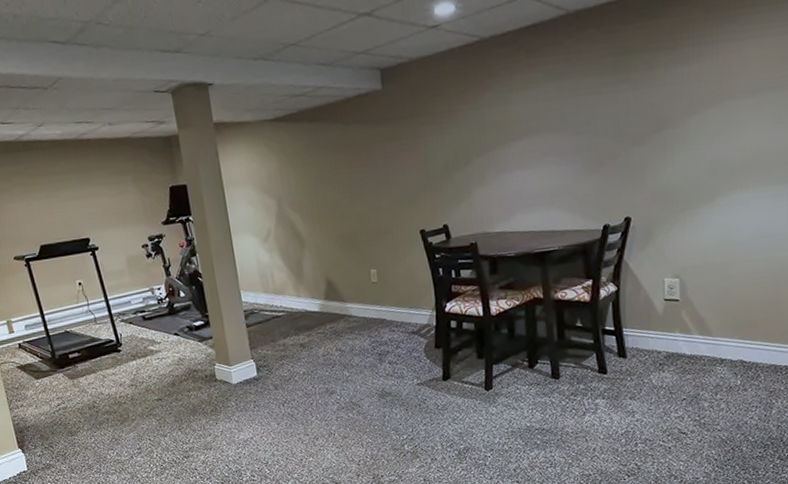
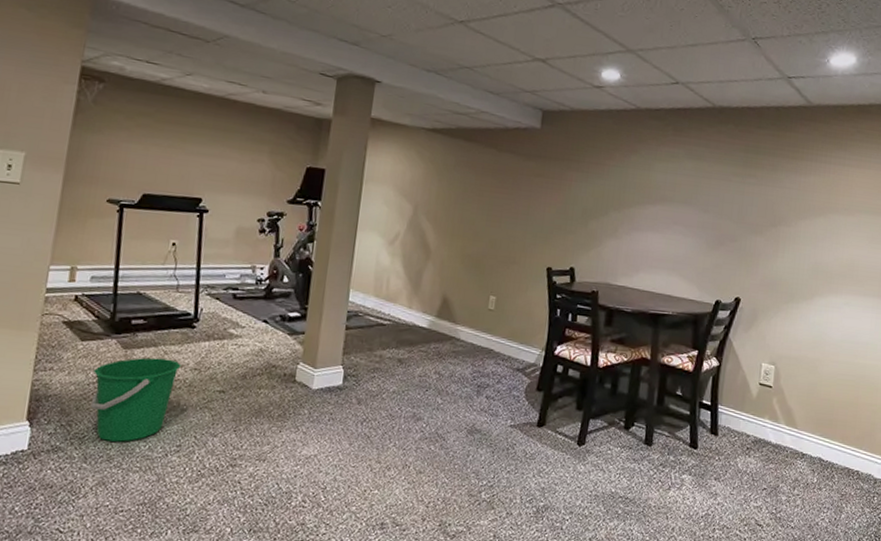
bucket: none [54,381,122,454] -> present [90,357,181,442]

